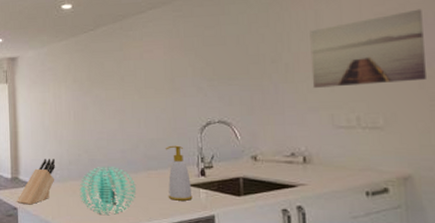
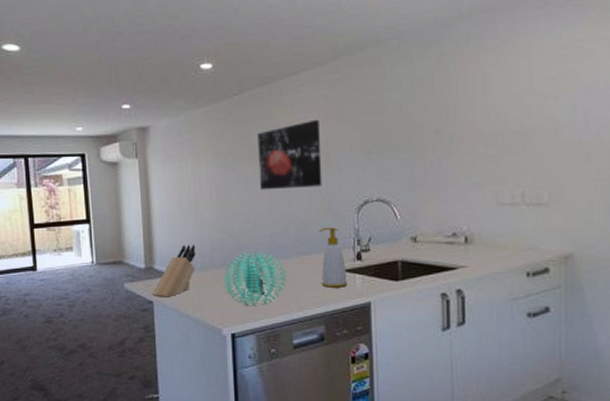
wall art: none [110,50,168,112] -> present [257,119,322,191]
wall art: present [309,9,428,88] -> none [477,74,595,161]

